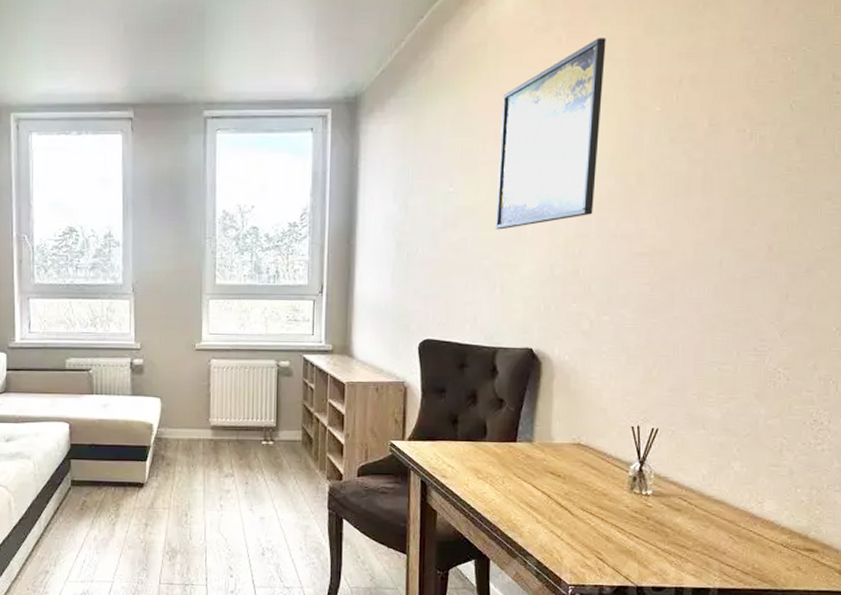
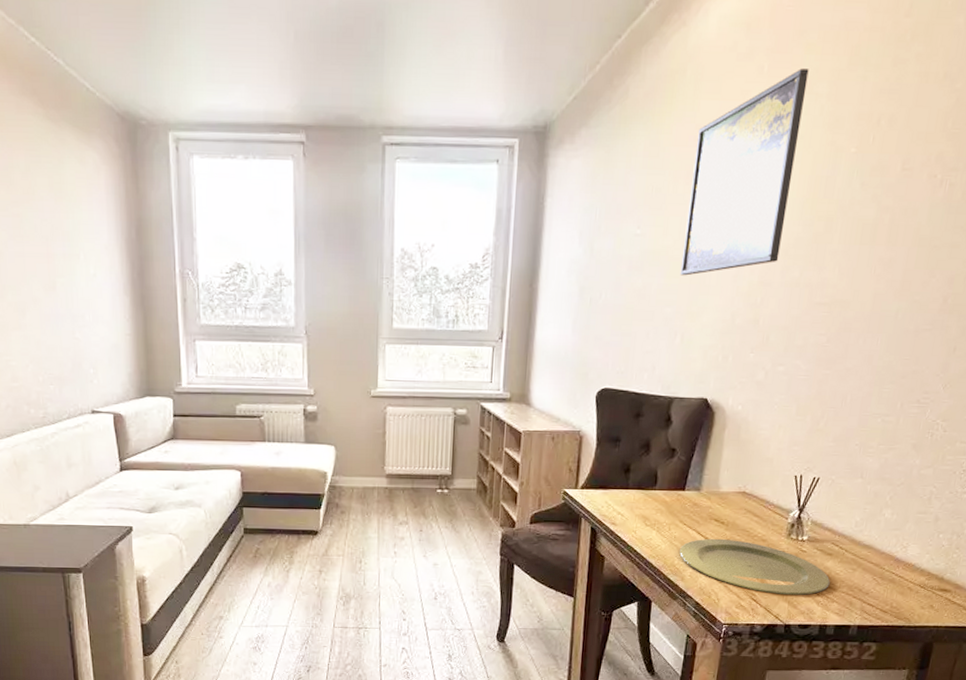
plate: none [516,492,682,554] -> present [679,538,830,595]

